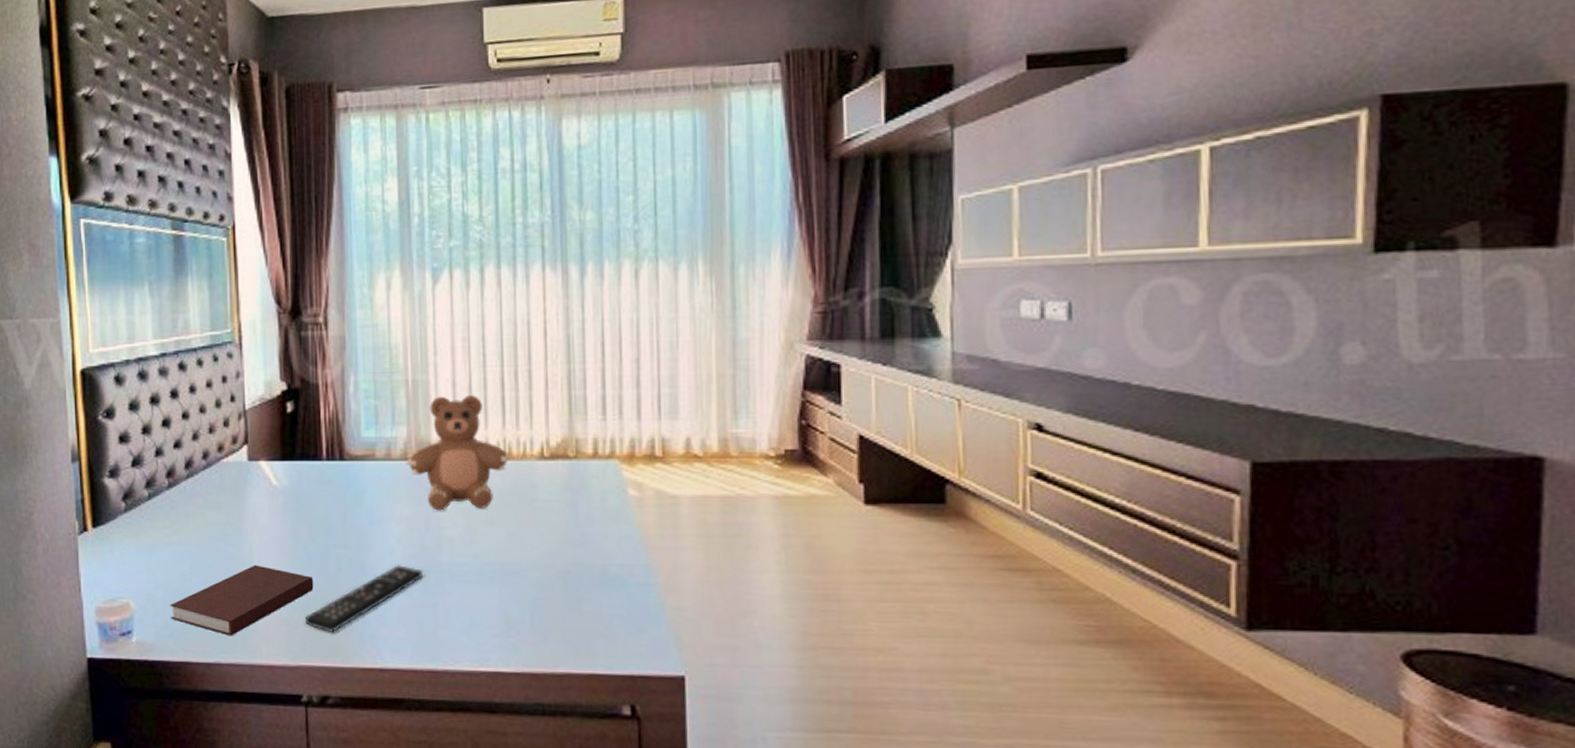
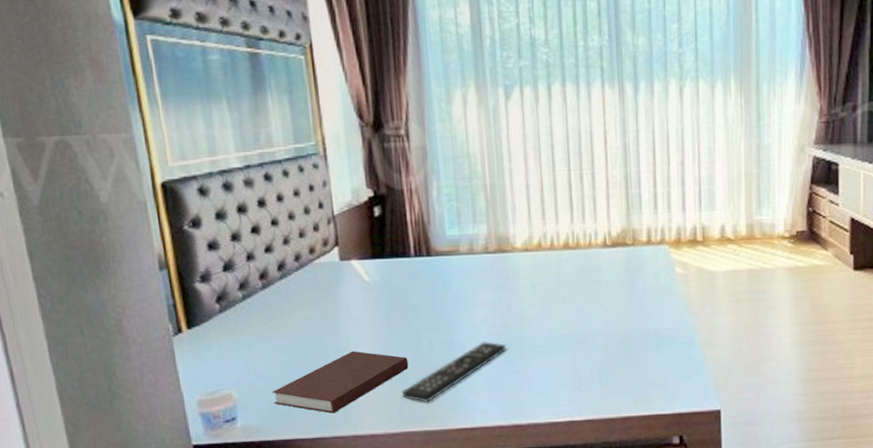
teddy bear: present [405,395,511,511] -> none [486,196,579,295]

